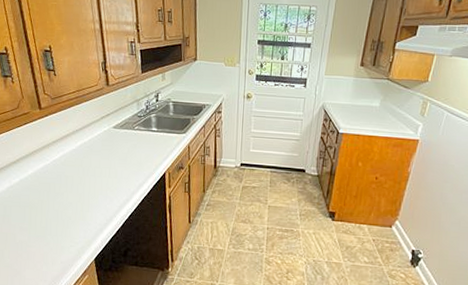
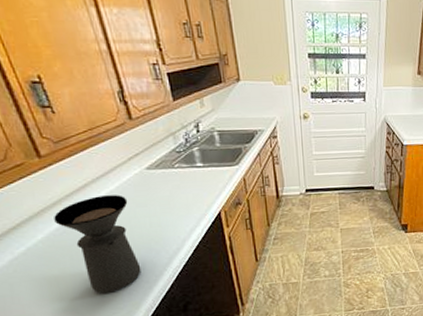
coffee maker: none [42,145,97,228] -> present [54,195,142,294]

